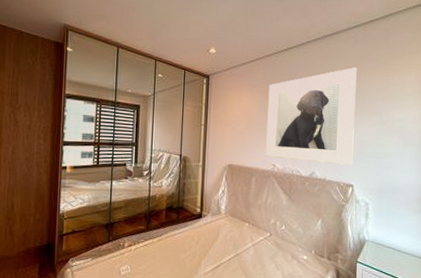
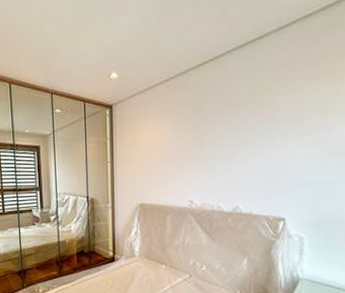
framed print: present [266,67,357,165] -> none [181,77,290,196]

